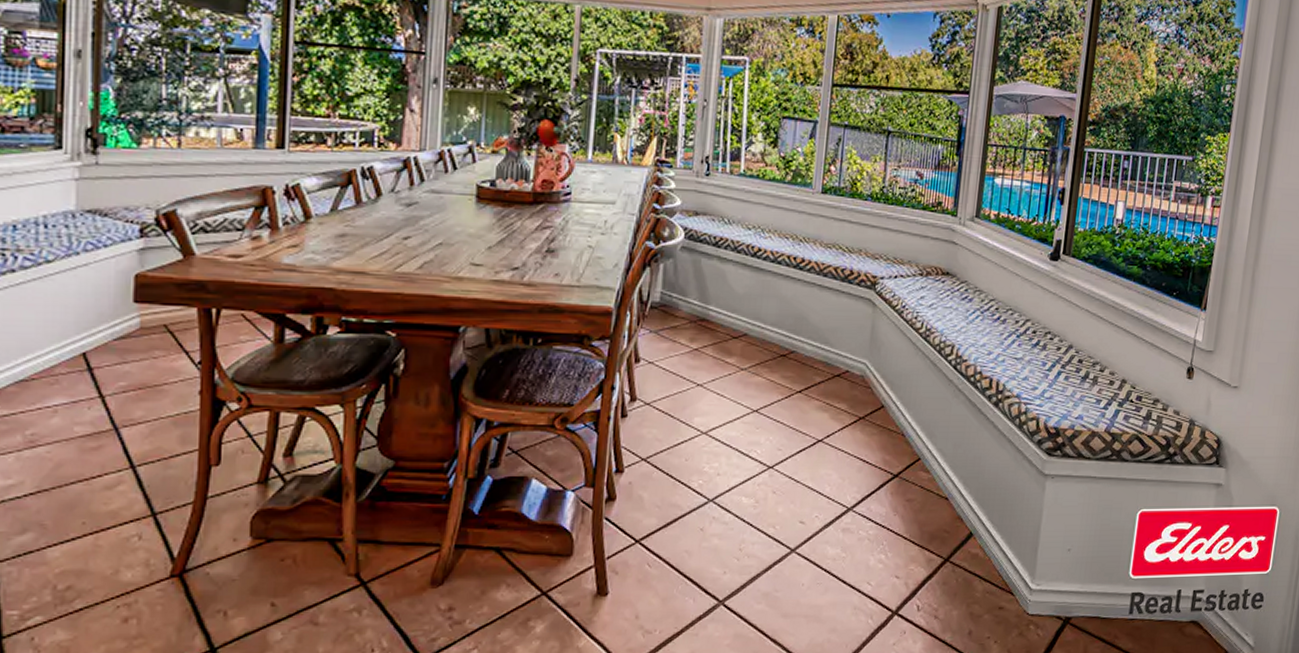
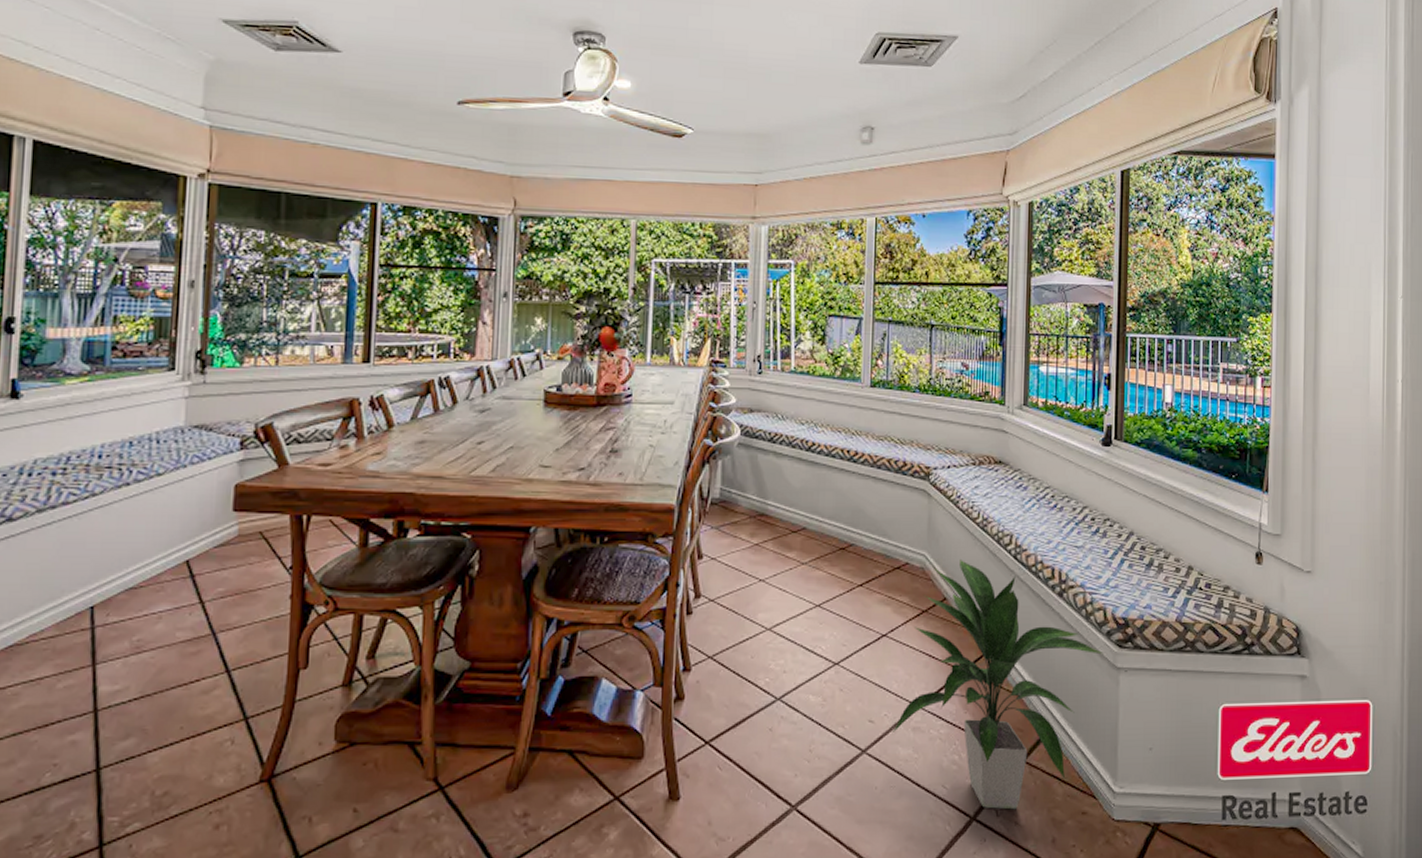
indoor plant: none [823,369,1033,605] -> present [893,560,1103,810]

